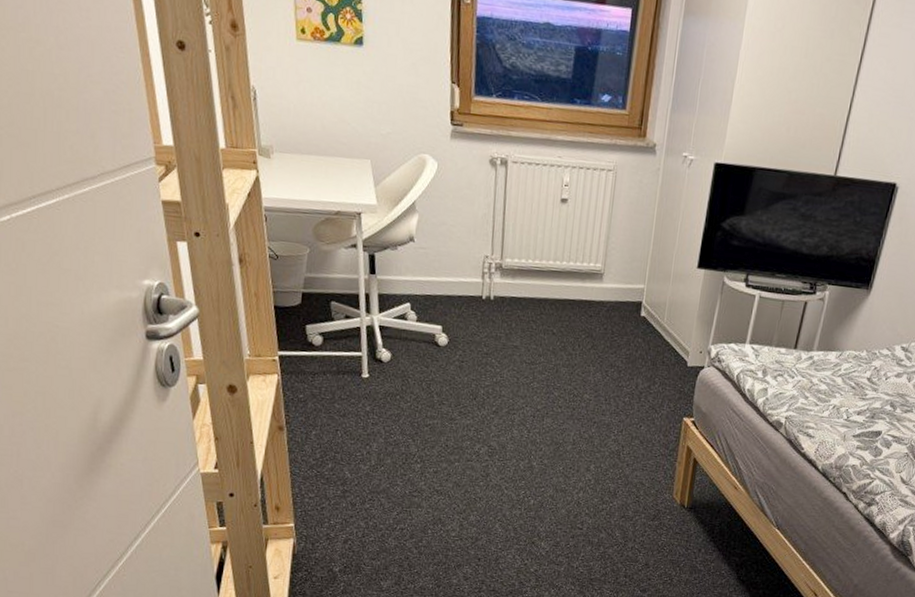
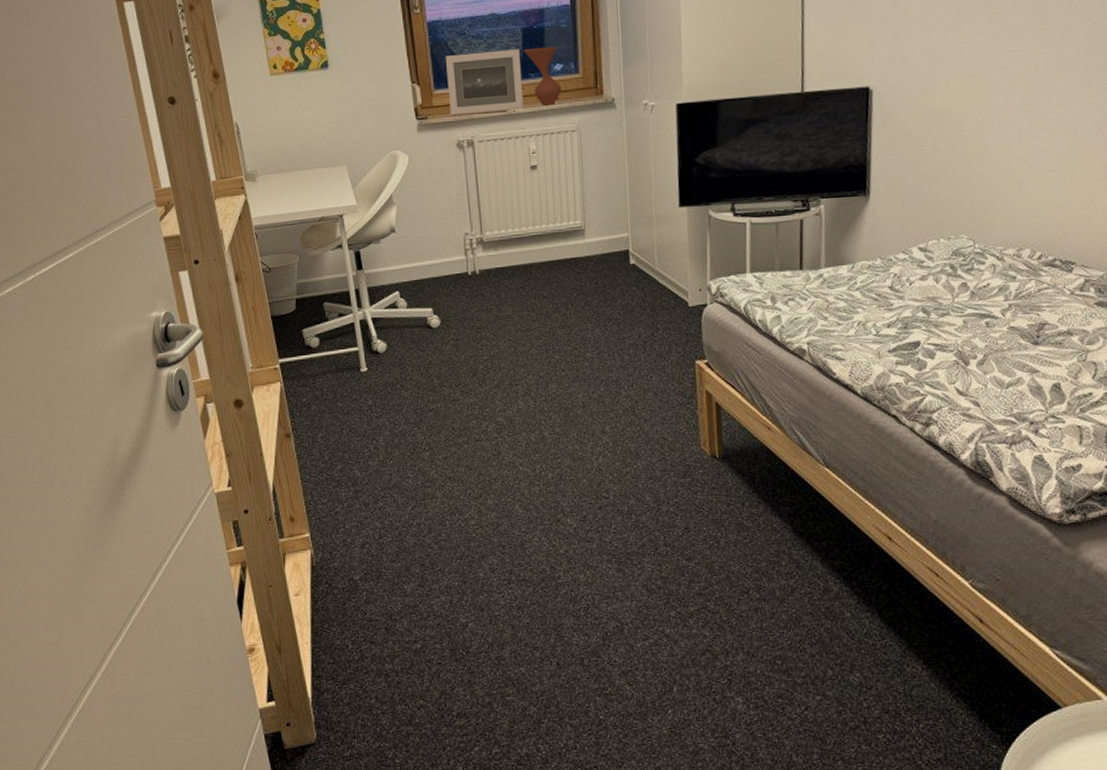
picture frame: none [487,60,570,137] -> present [445,49,524,116]
decorative vase: none [573,70,608,138] -> present [523,46,561,106]

